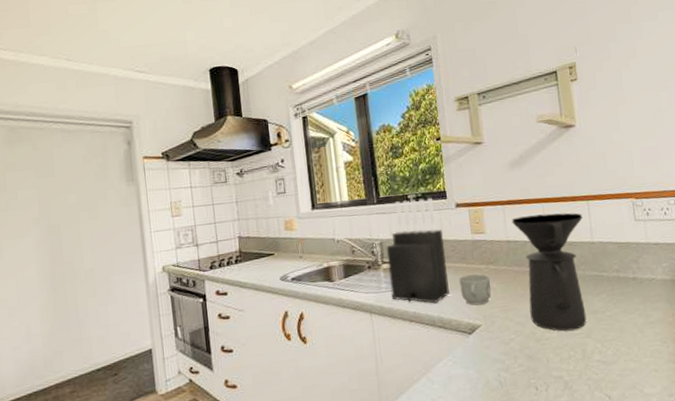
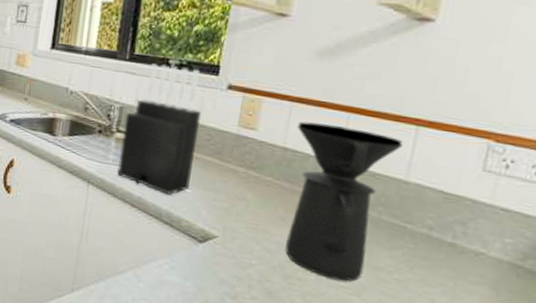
mug: present [459,273,491,306] -> none [203,173,247,214]

